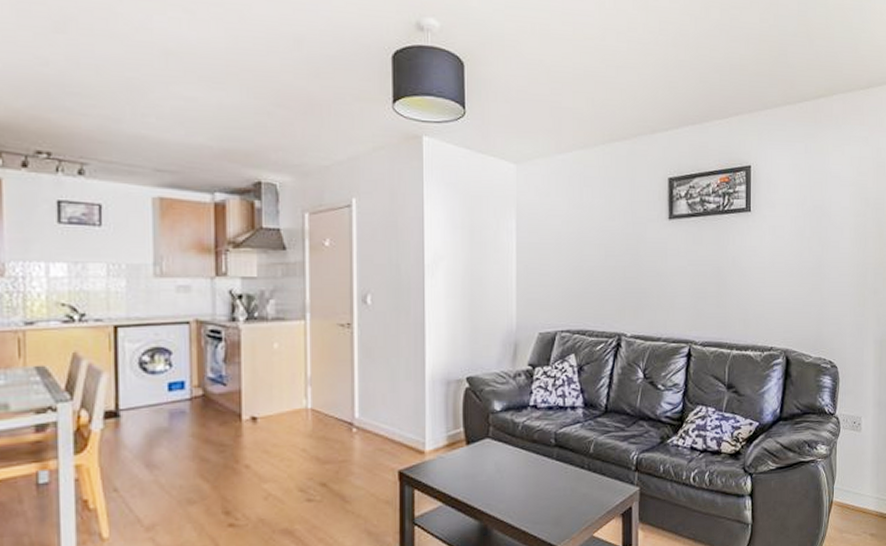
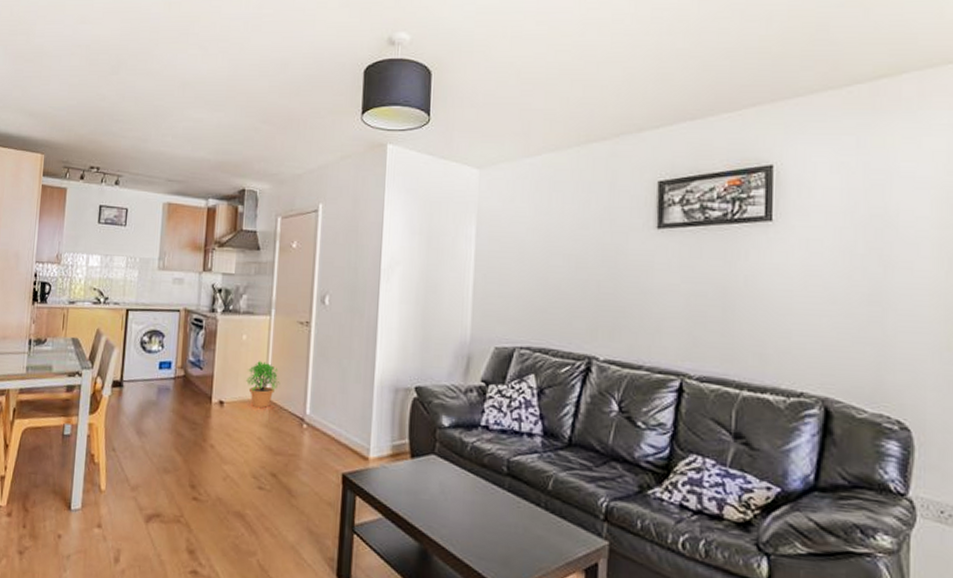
potted plant: none [282,369,323,419] -> present [246,361,280,408]

